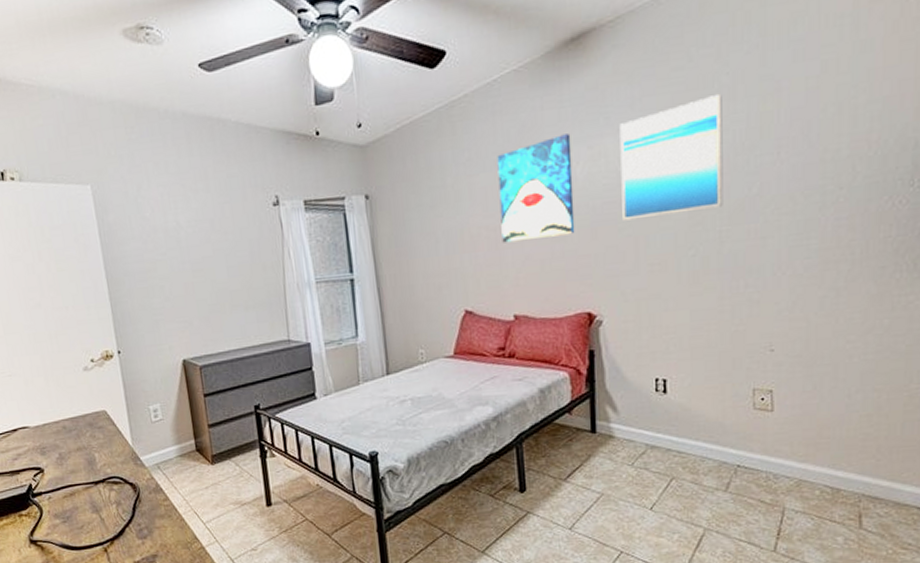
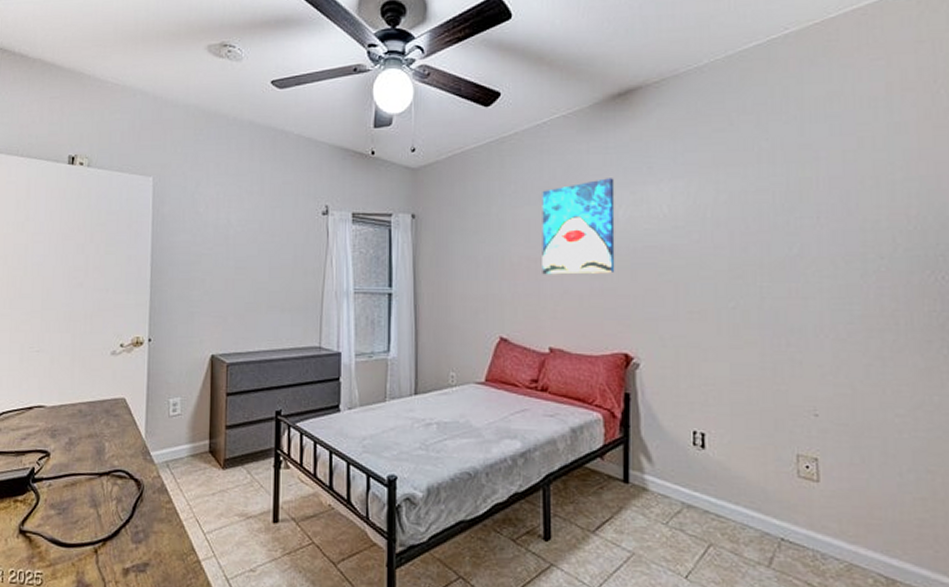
wall art: present [619,93,723,221] -> none [662,156,764,266]

